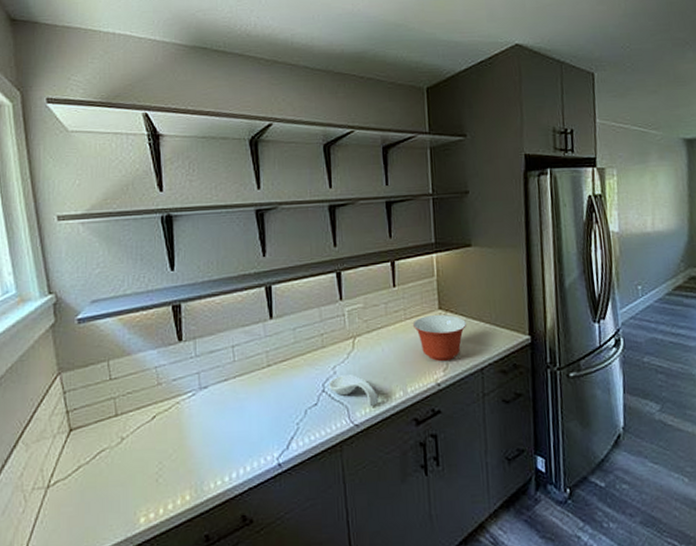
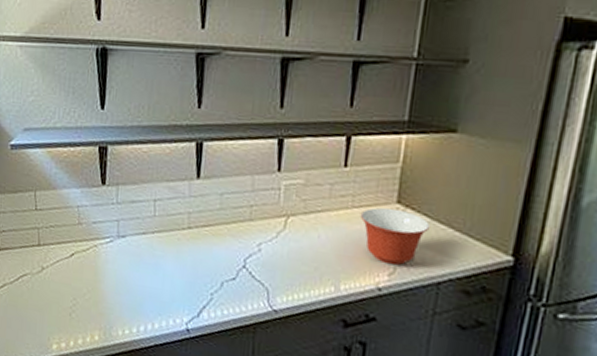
spoon rest: present [329,375,379,407] -> none [251,254,305,296]

